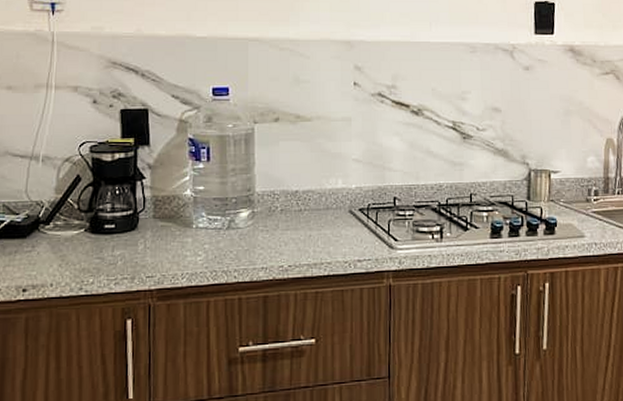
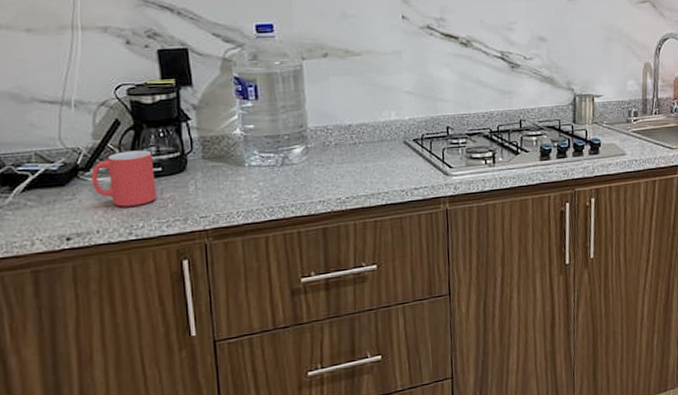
mug: none [50,206,108,262] -> present [91,150,156,207]

